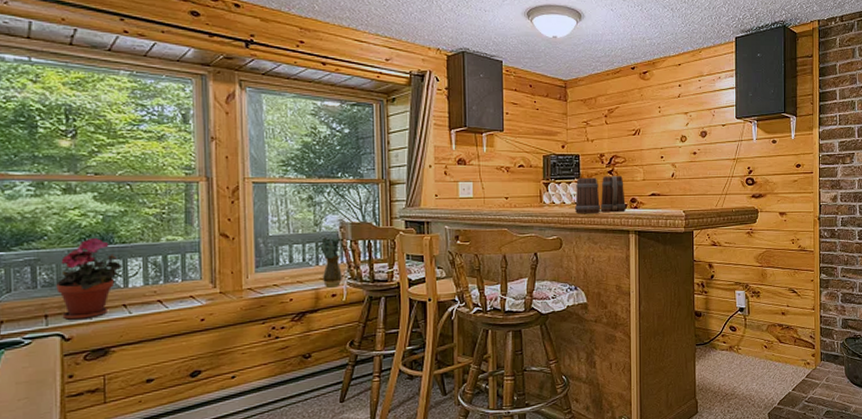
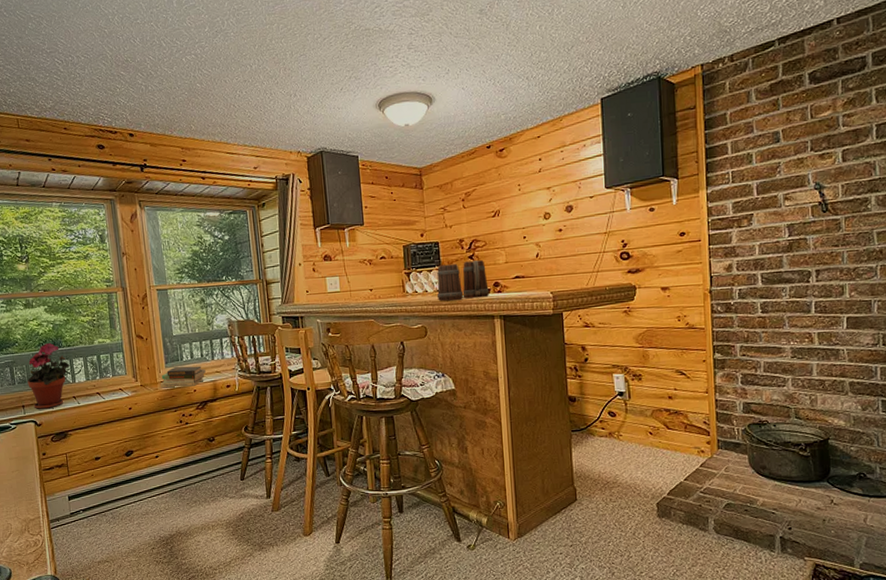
books: none [246,271,307,296] -> present [160,366,206,388]
vase: present [318,236,344,288] -> none [212,333,235,380]

